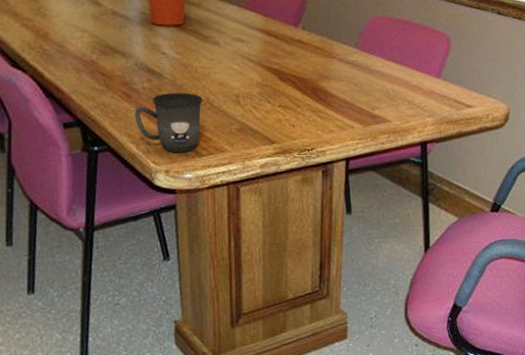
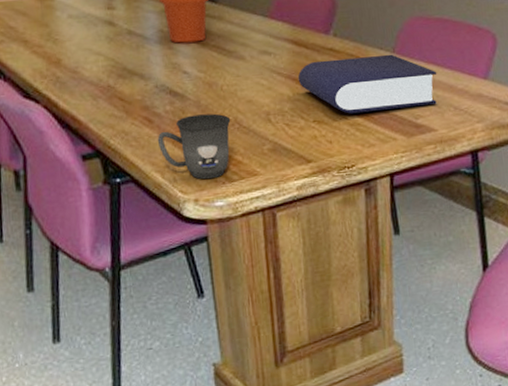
book: none [267,49,395,101] -> present [297,54,437,114]

